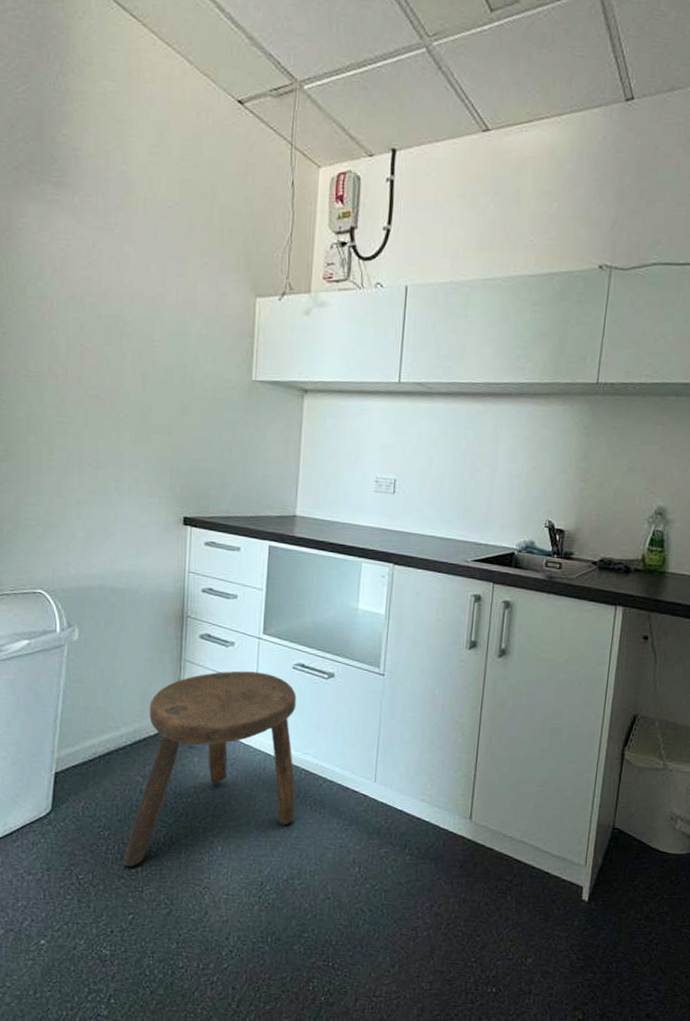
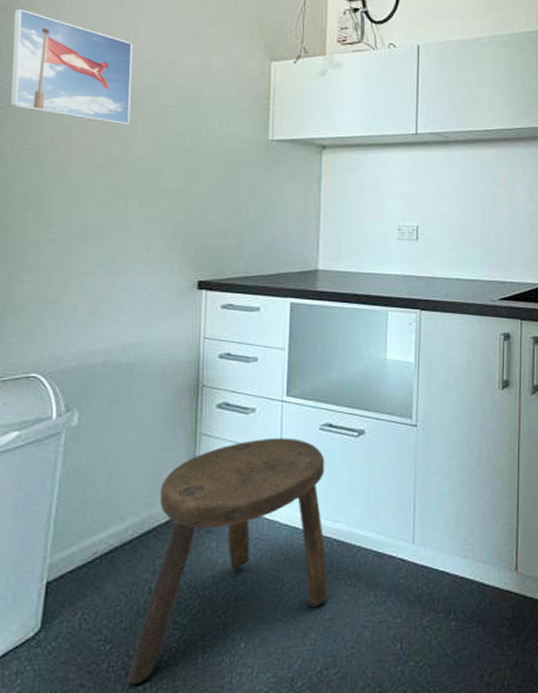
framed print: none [11,231,123,358] -> present [9,8,134,126]

